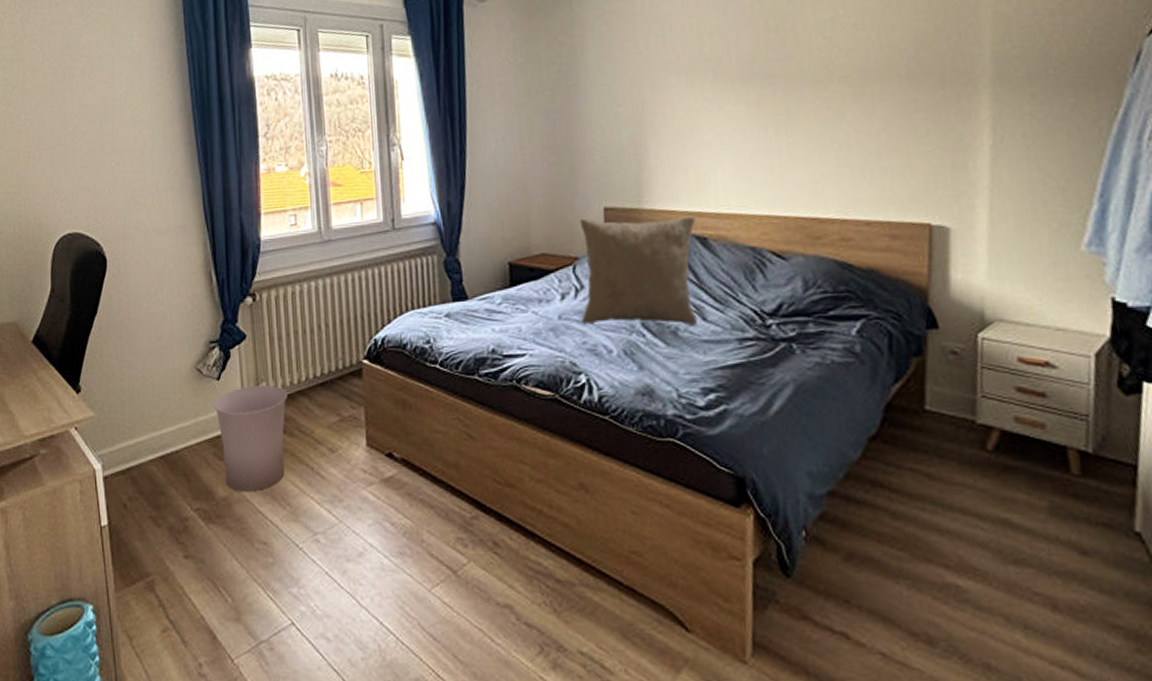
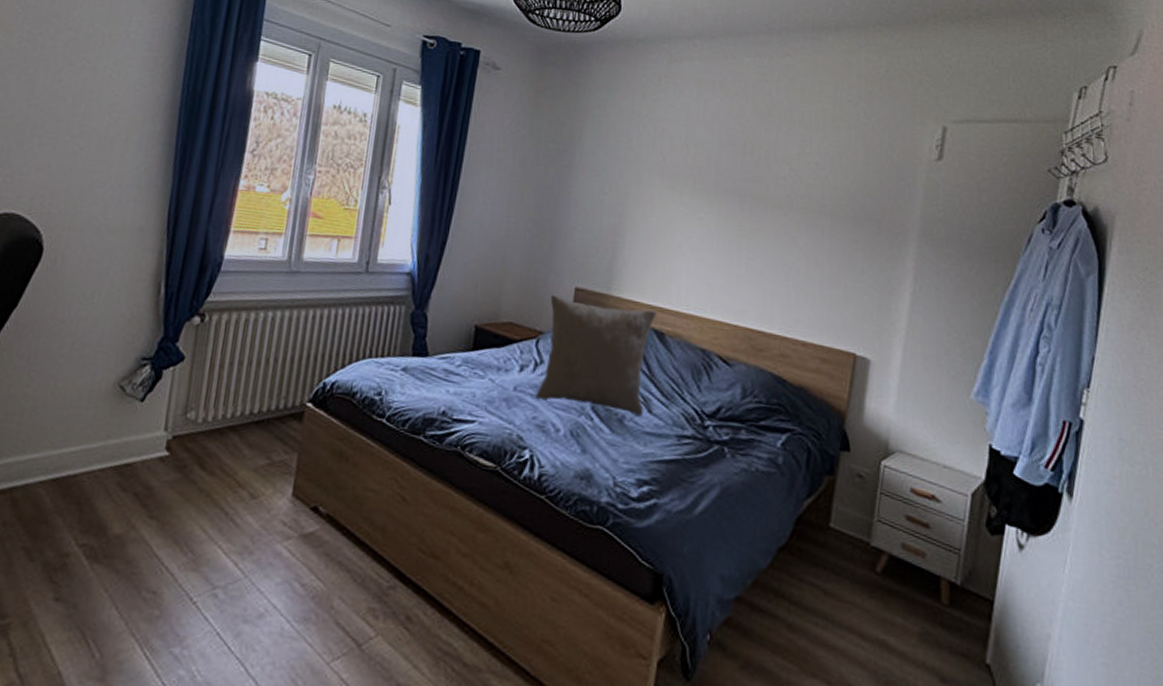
waste bin: present [214,385,288,491] -> none [123,413,218,532]

